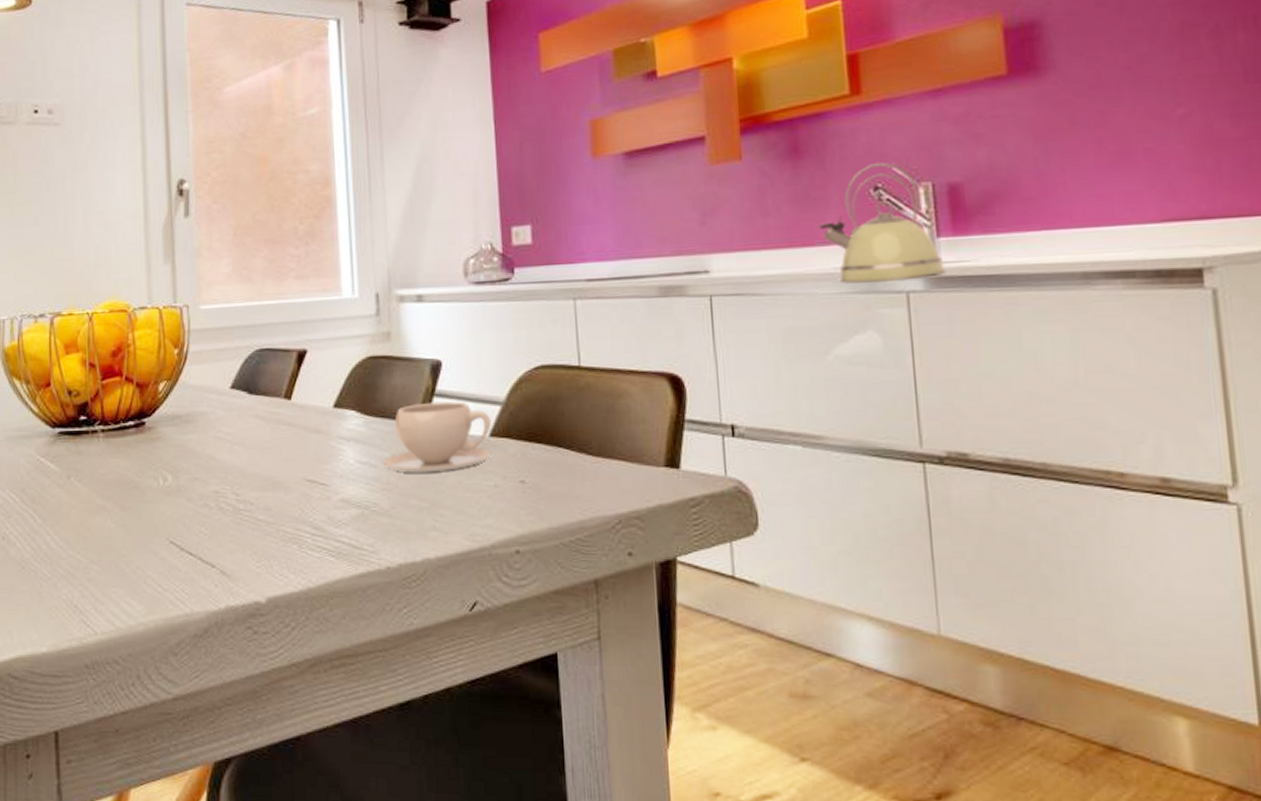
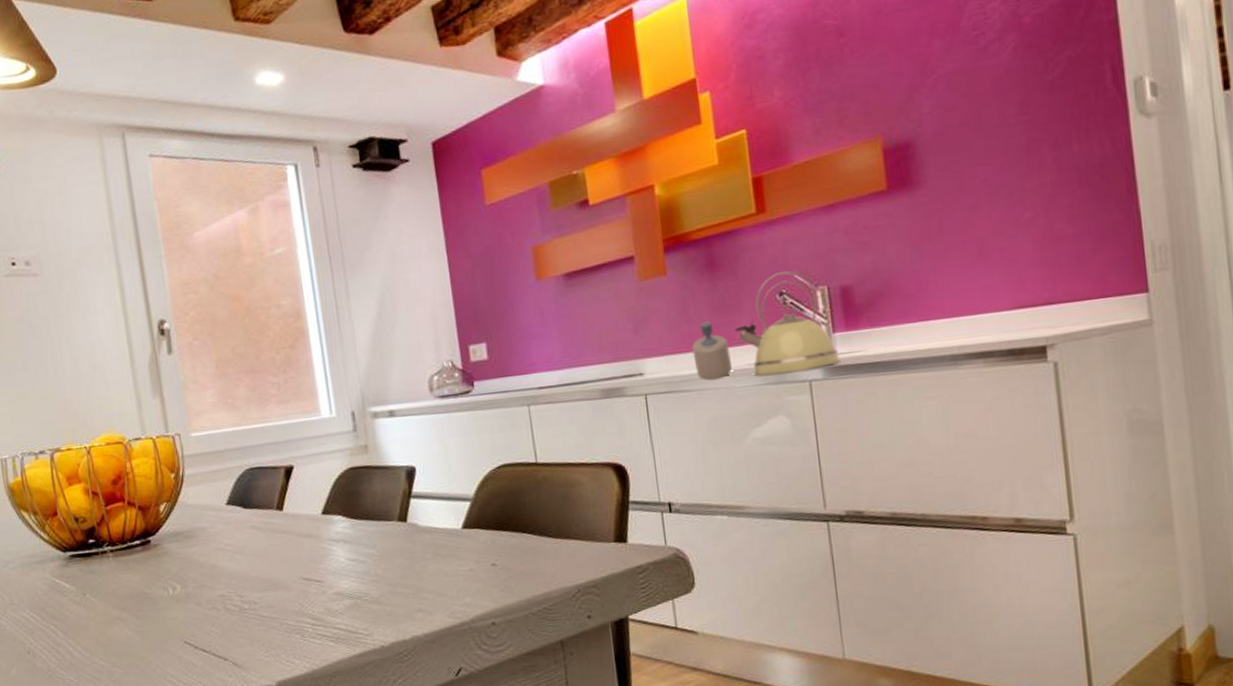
teacup: present [383,401,491,473] -> none [370,500,464,565]
soap dispenser: none [768,215,814,285] -> present [692,321,732,381]

